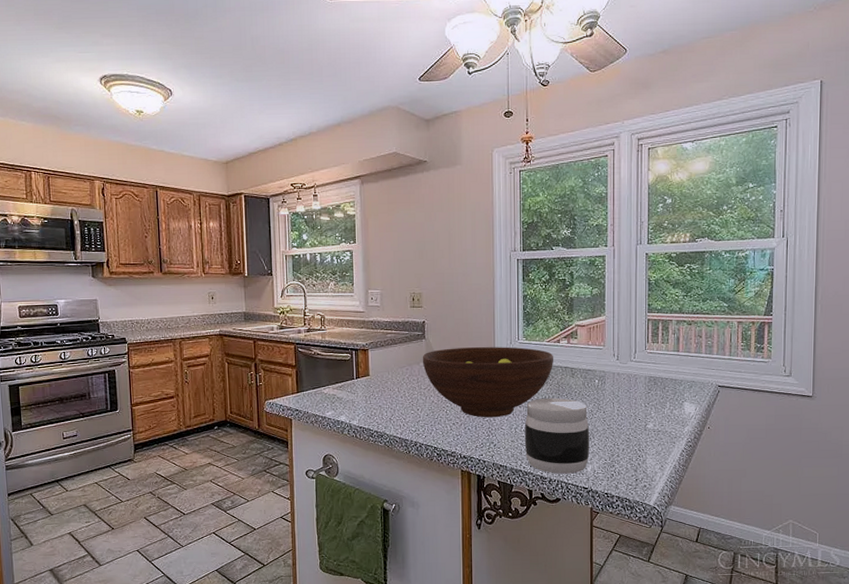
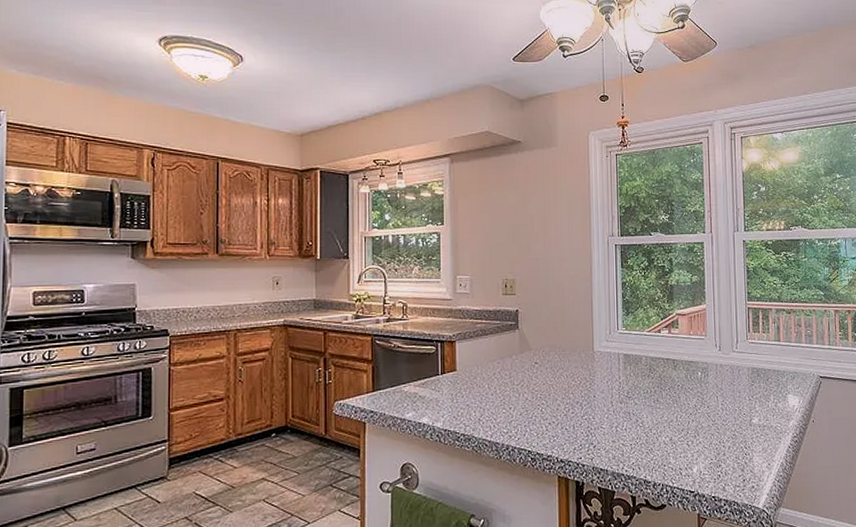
fruit bowl: present [422,347,553,418] -> none [515,337,655,416]
jar: present [524,397,590,474] -> none [626,392,695,477]

